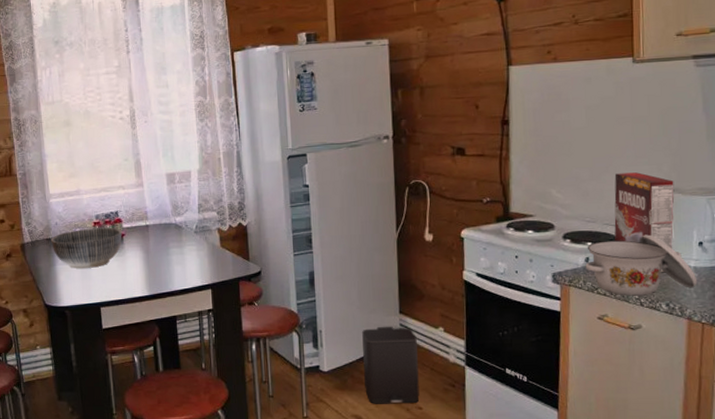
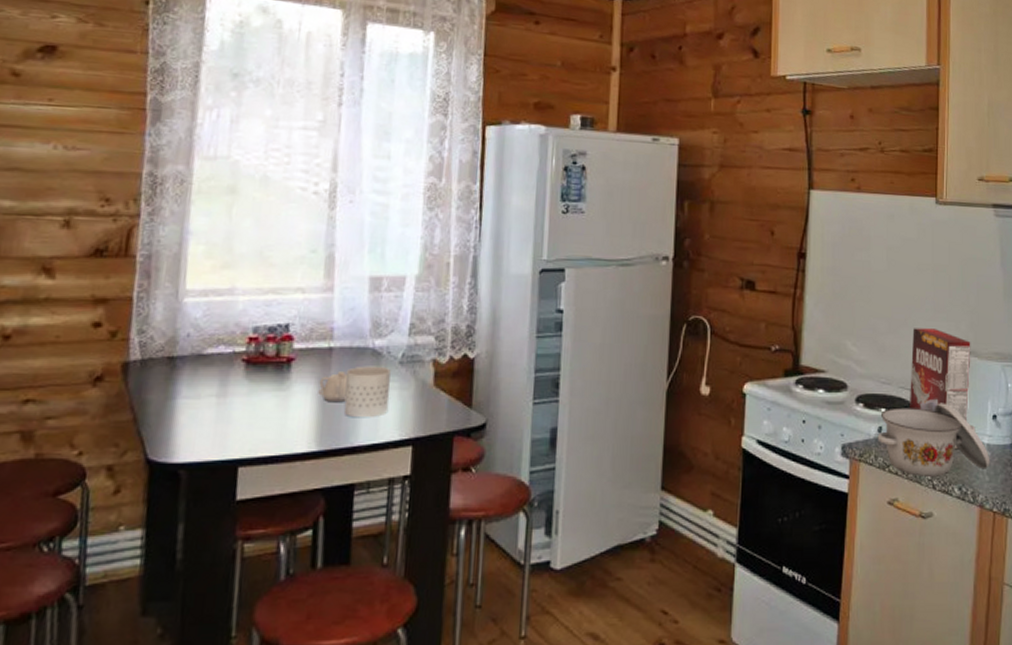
bowl: present [50,227,122,269] -> none [173,345,291,406]
sugar bowl: none [143,241,162,261] -> present [318,371,348,401]
mug: none [159,235,192,272] -> present [343,366,391,418]
pedal bin: present [362,327,420,404] -> none [607,508,680,617]

